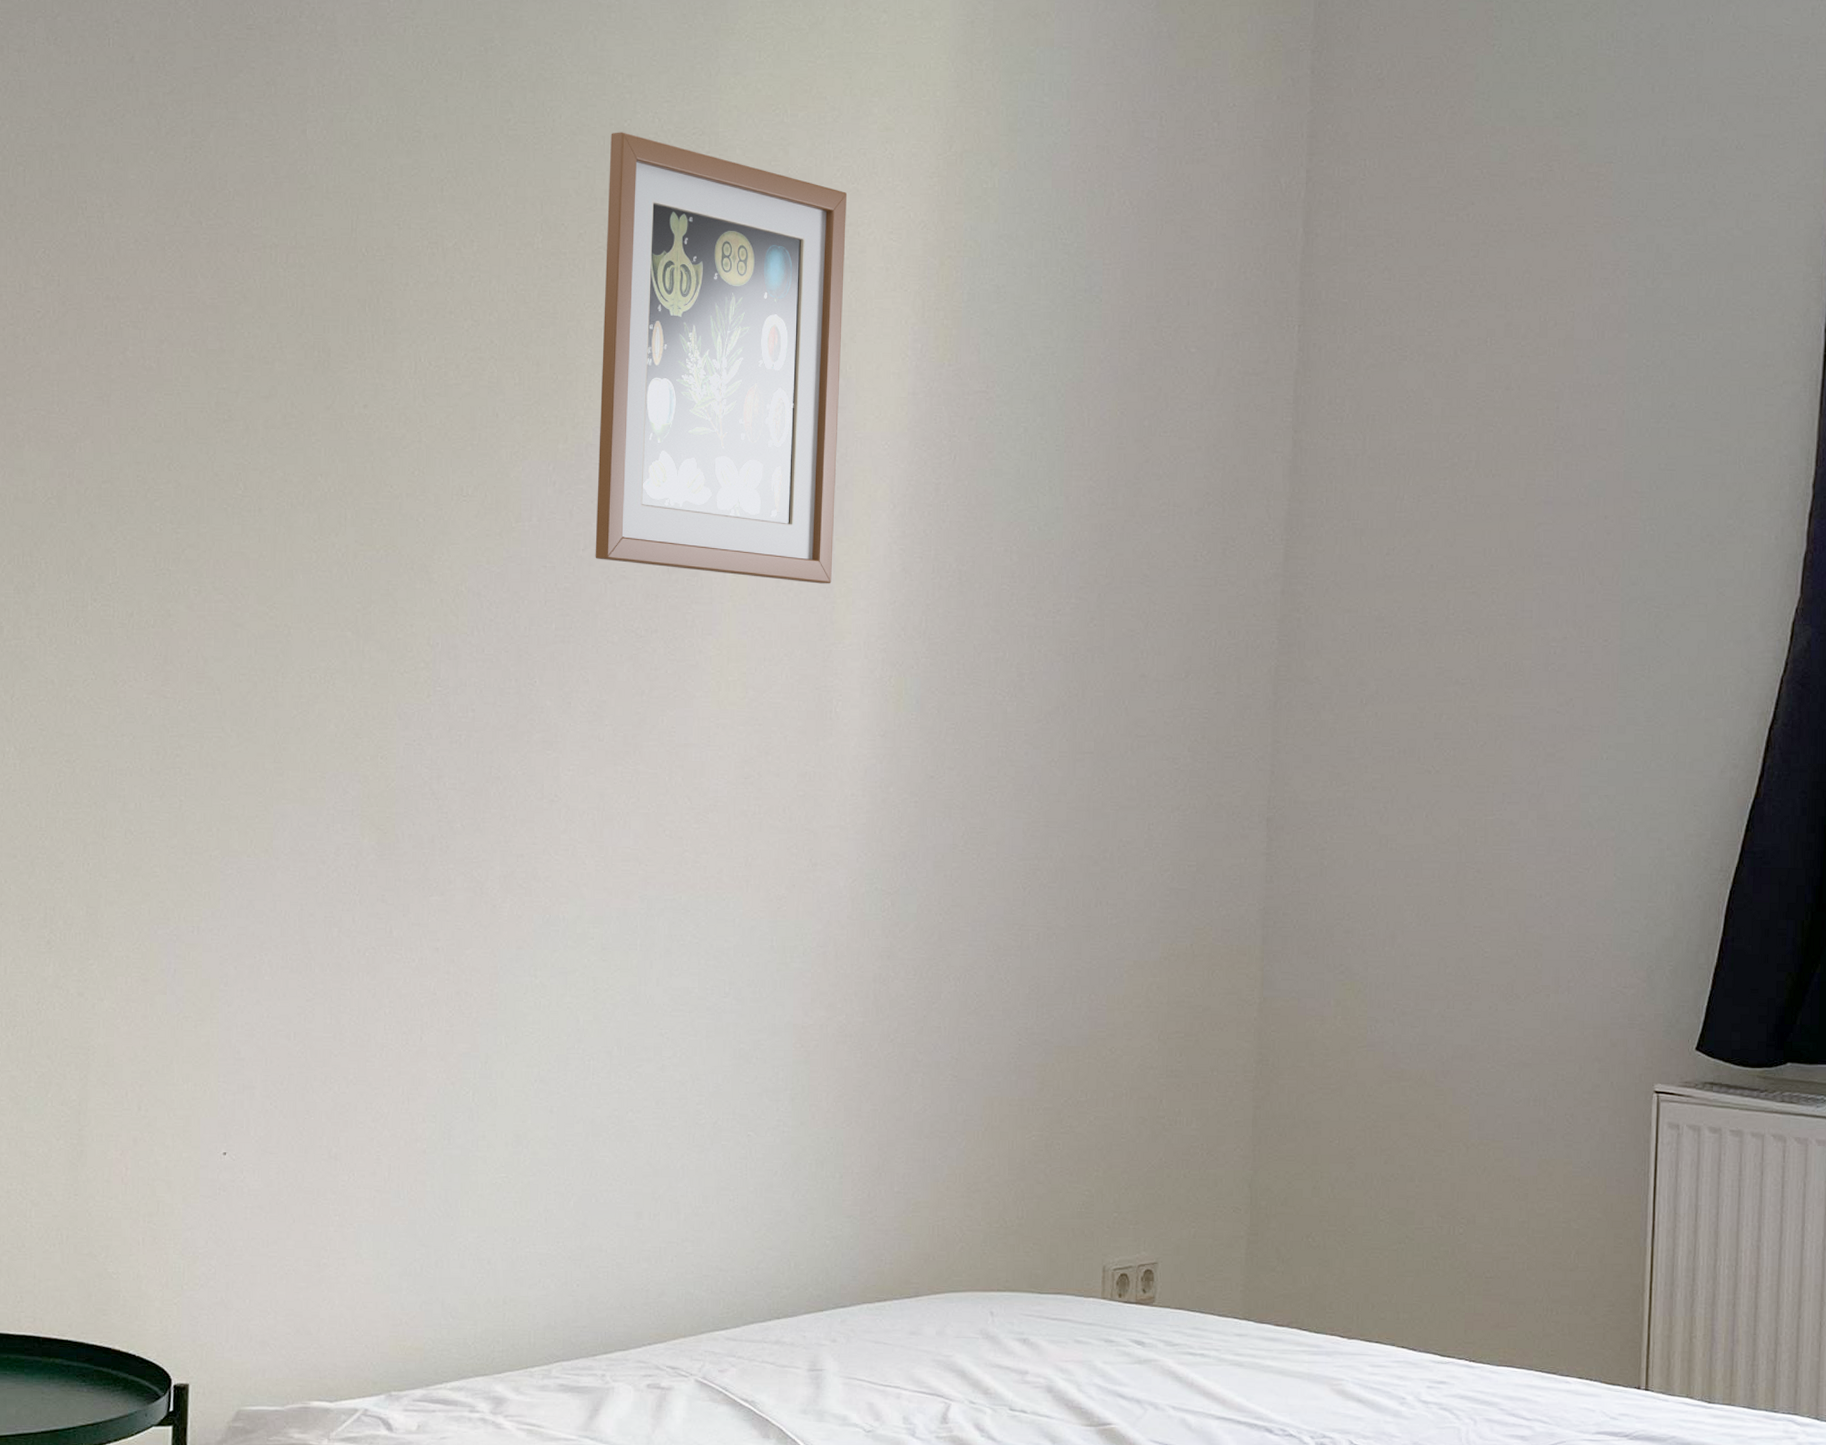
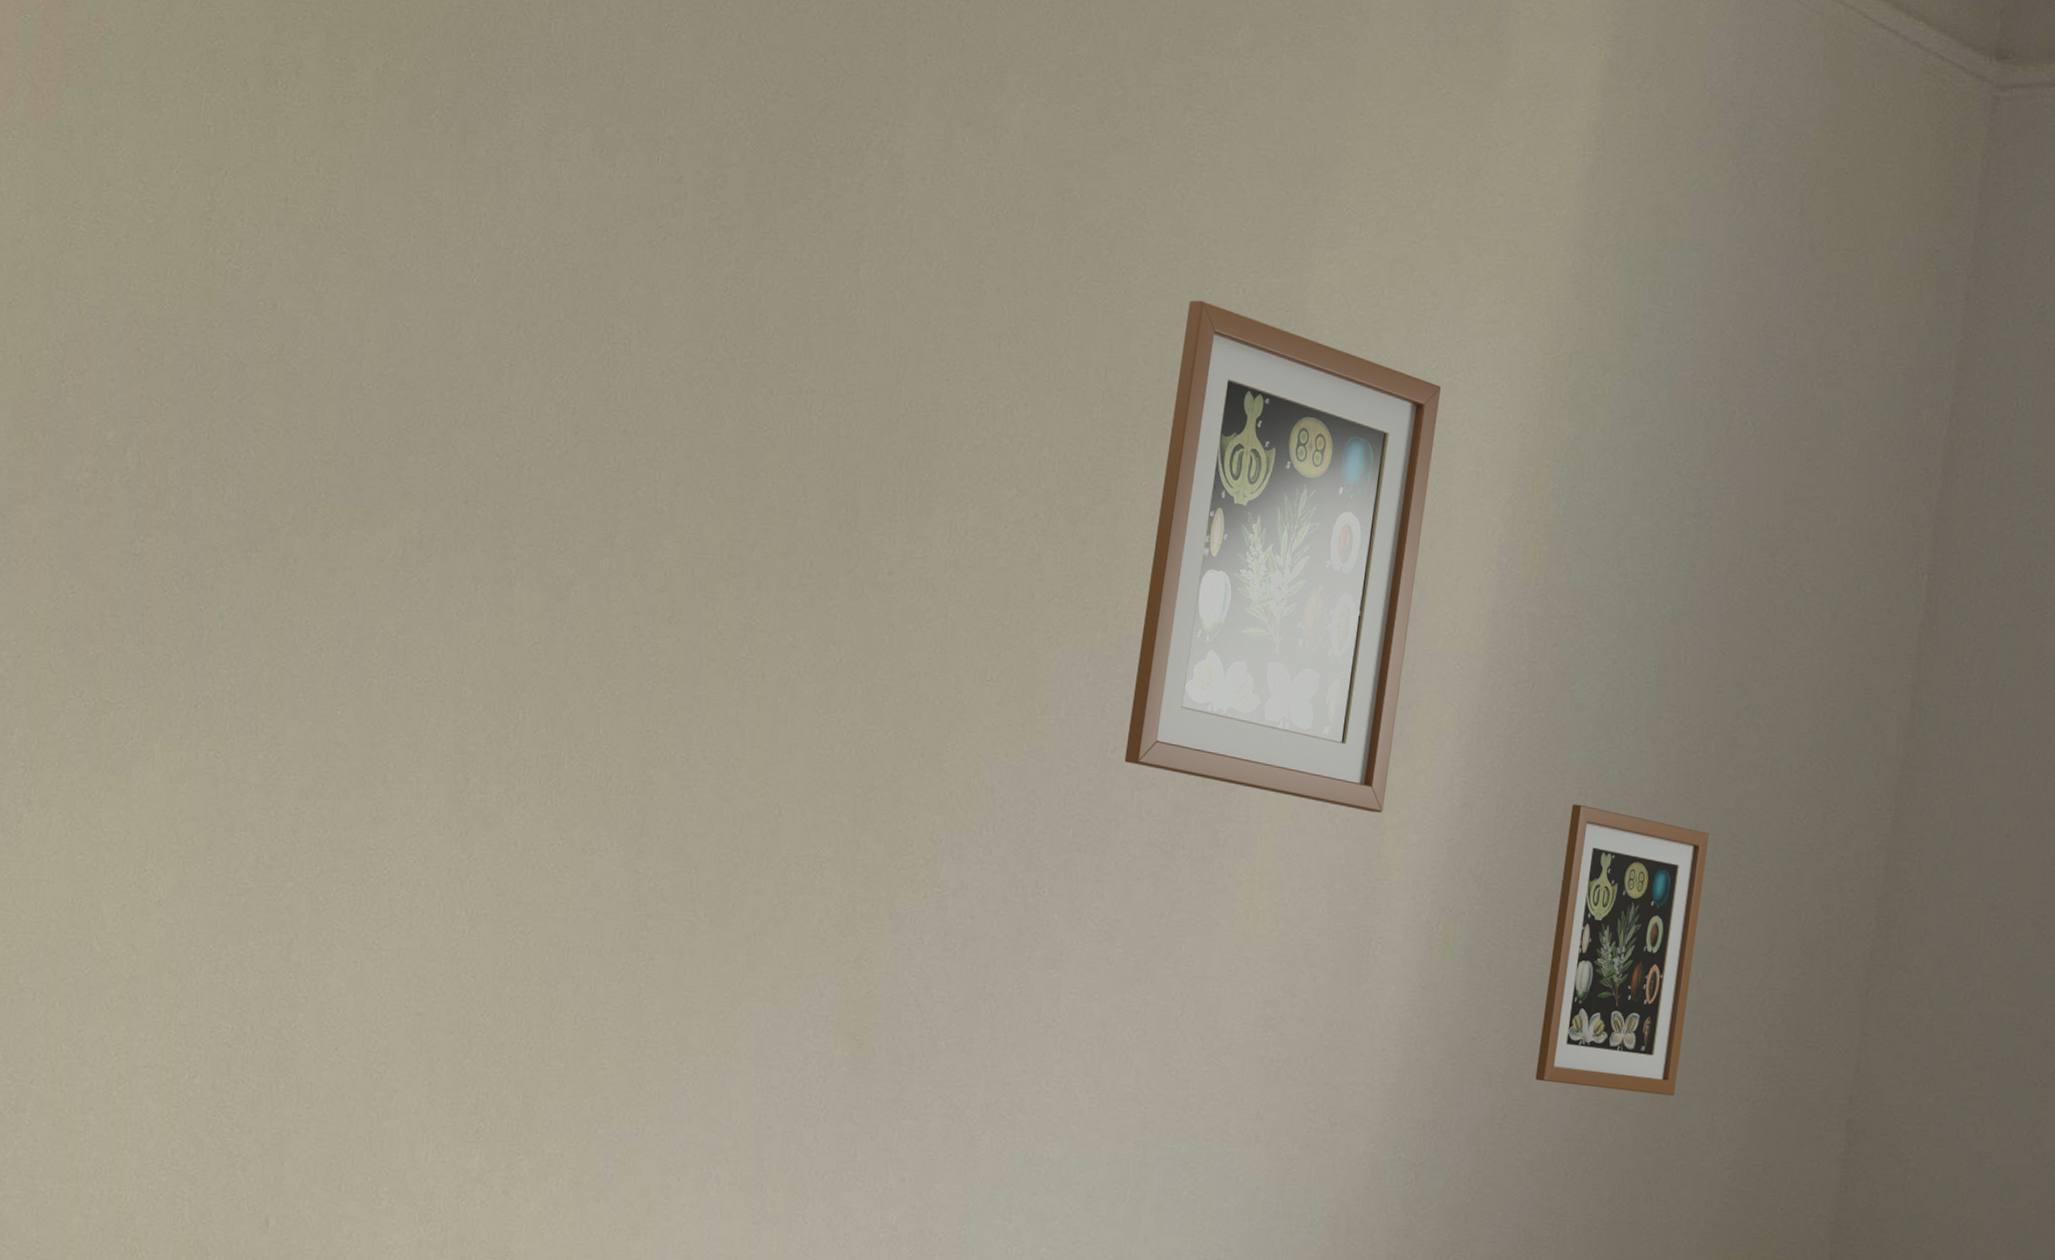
picture frame: none [989,560,1124,812] -> present [1535,803,1710,1097]

